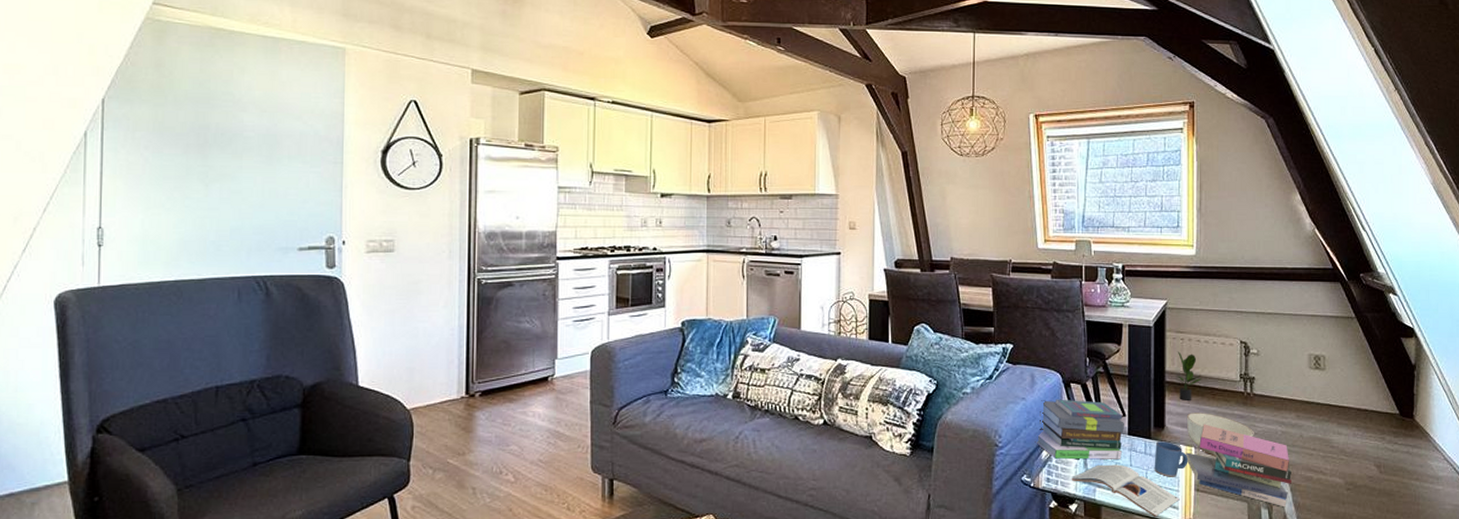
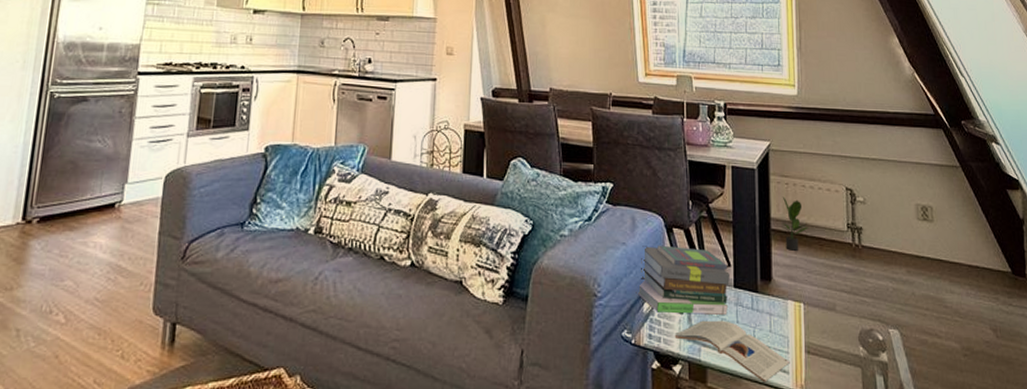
mug: present [1154,440,1188,477] -> none [762,294,798,337]
bowl: present [1186,413,1254,457] -> none [794,264,865,315]
books: present [1186,424,1291,508] -> none [795,277,906,375]

